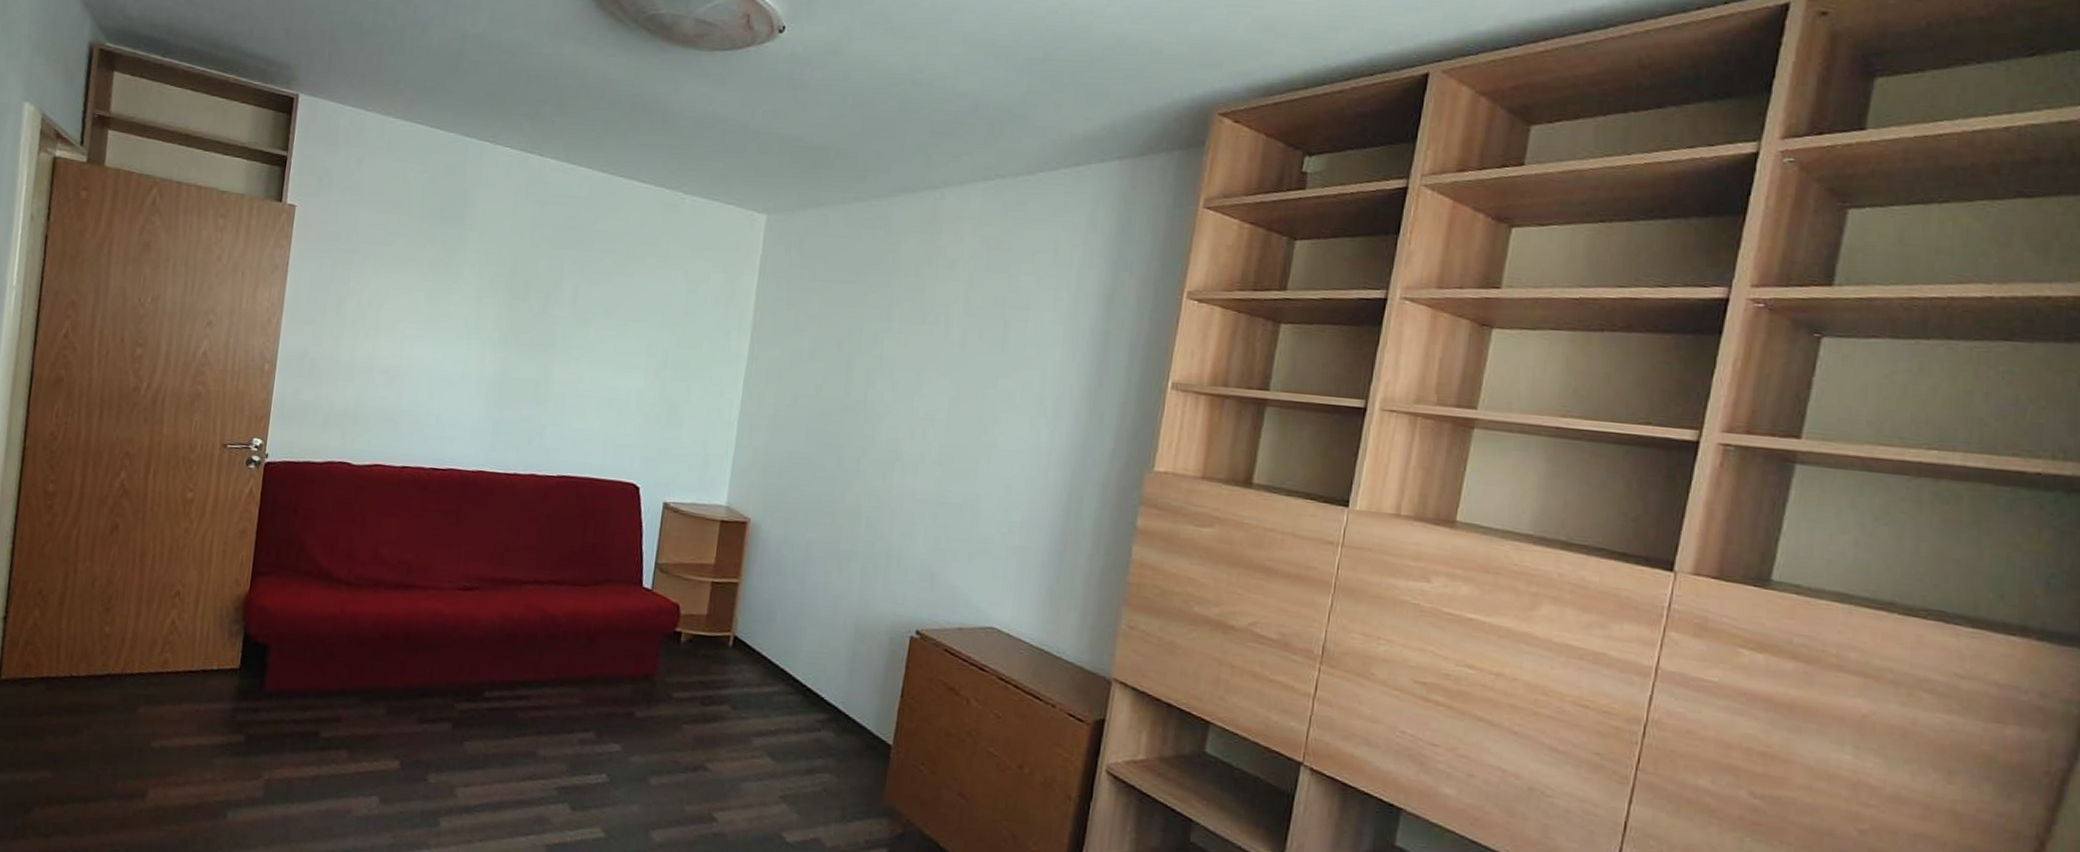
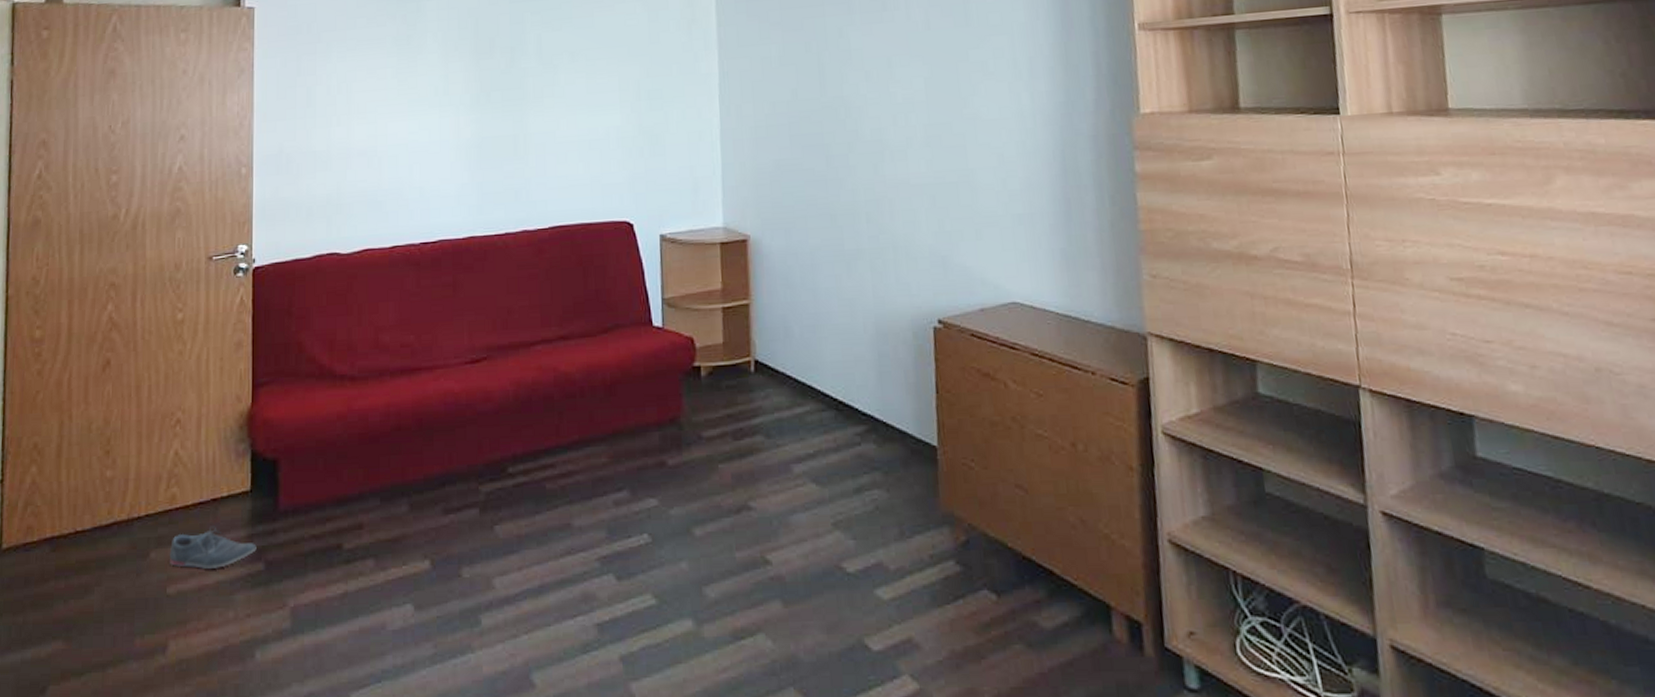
shoe: none [156,694,240,733] -> present [169,526,257,569]

